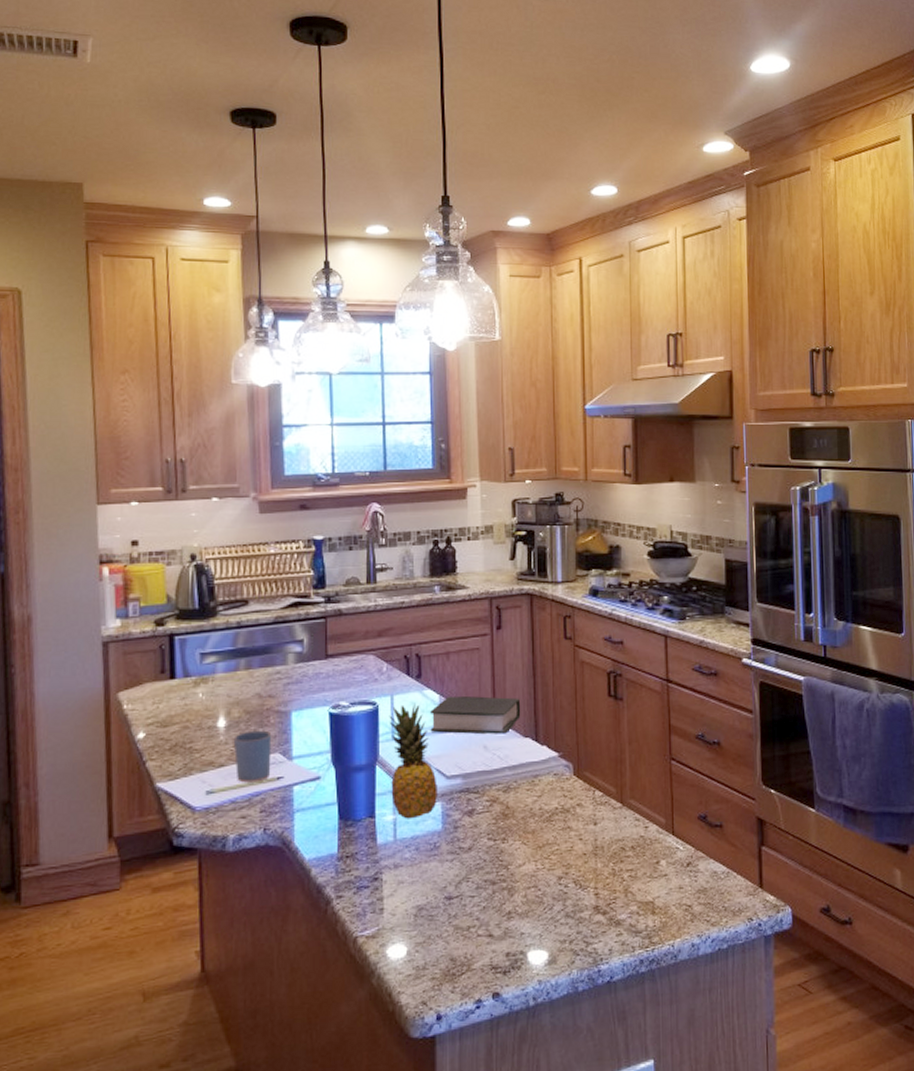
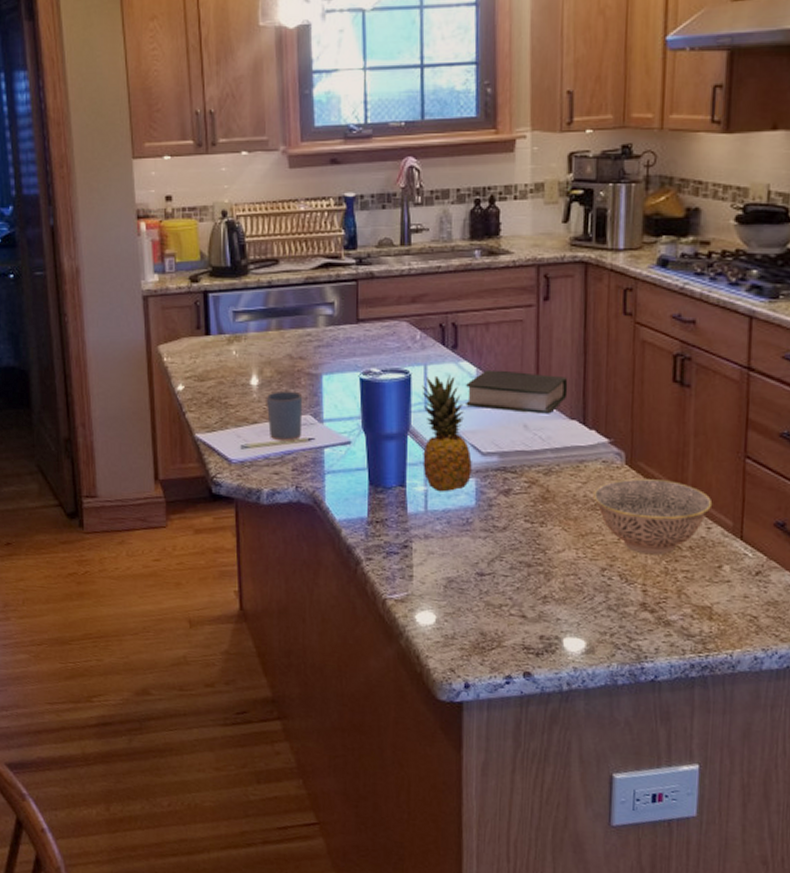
bowl: none [548,786,648,859] -> present [593,478,713,555]

